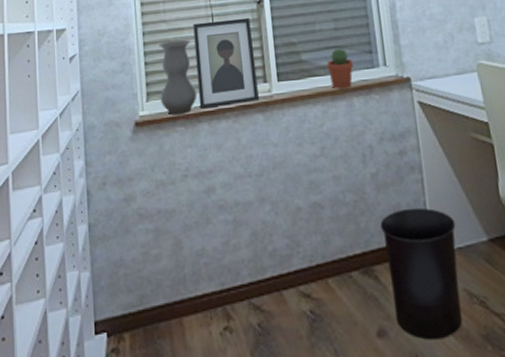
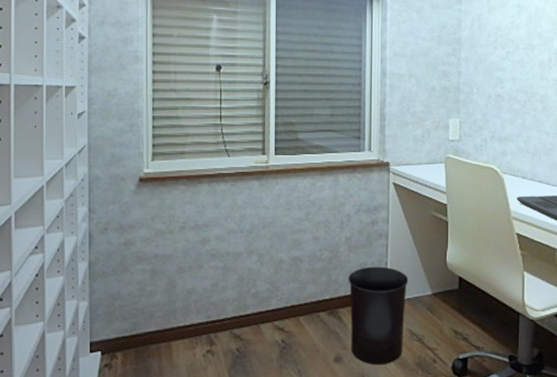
vase: present [159,39,197,116] -> none [164,108,200,175]
picture frame: present [193,17,259,109] -> none [201,95,257,172]
succulent plant: present [326,48,354,90] -> none [319,132,344,168]

